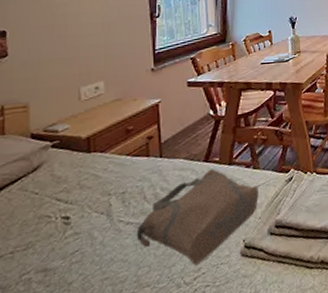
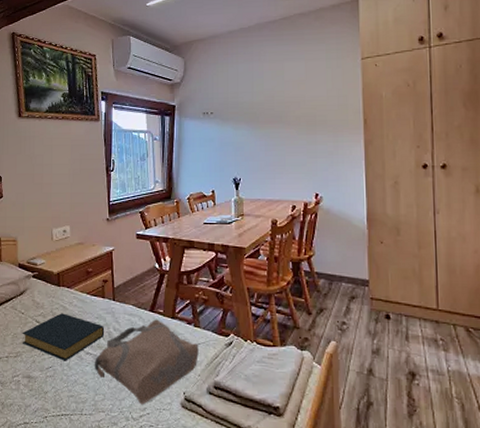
hardback book: none [35,182,150,240] -> present [22,313,105,361]

